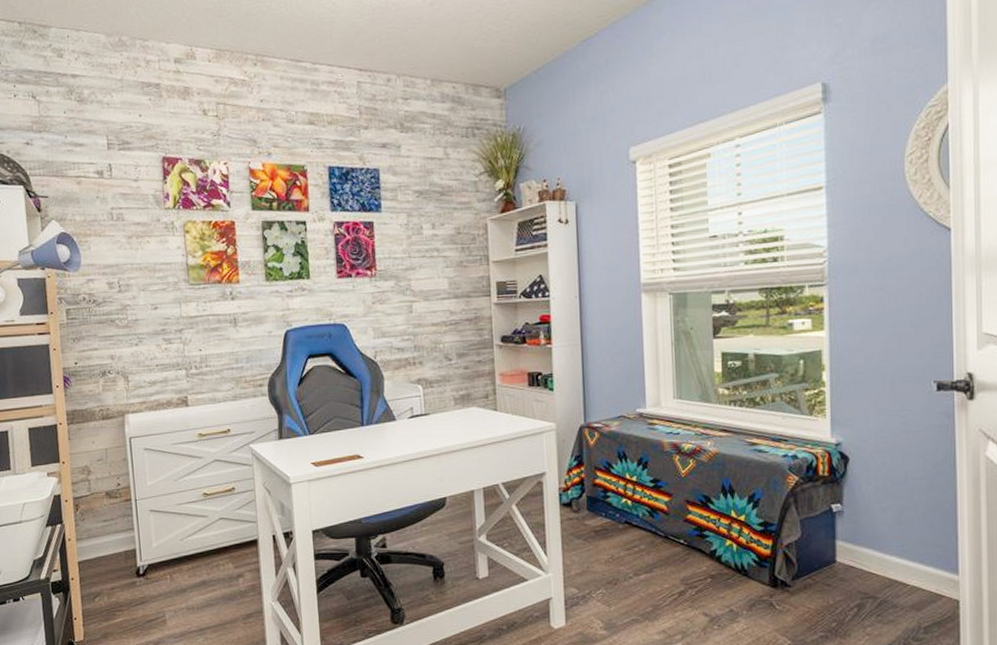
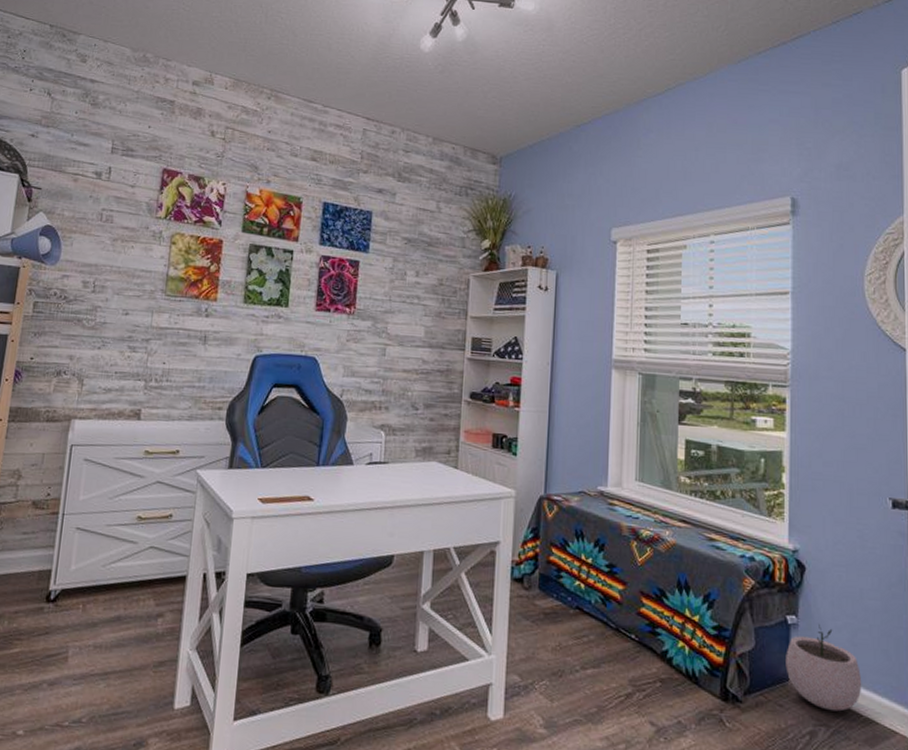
plant pot: none [832,509,908,584] -> present [785,624,862,712]

